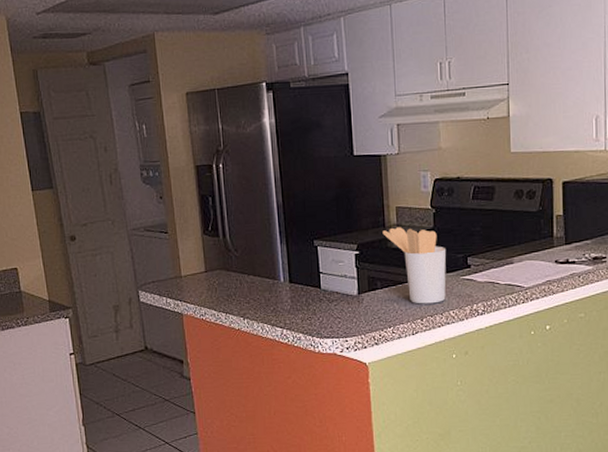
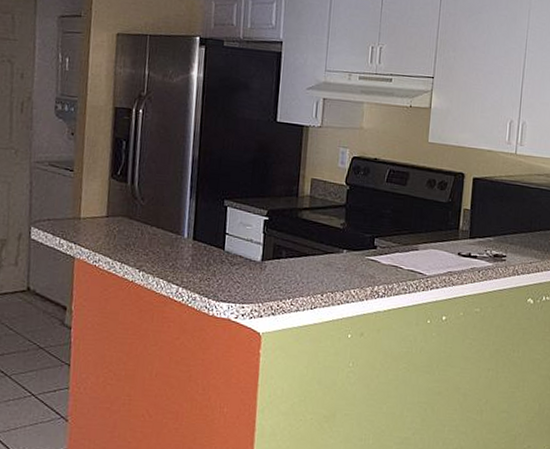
utensil holder: present [382,227,447,304] -> none [295,198,355,280]

